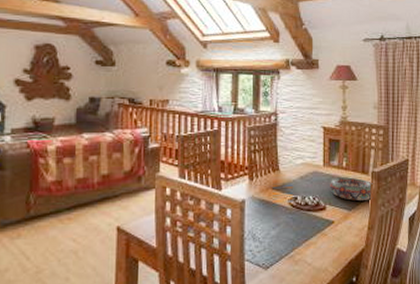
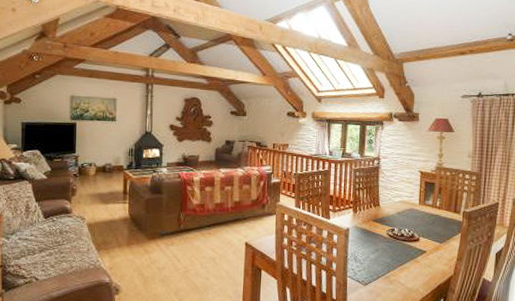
decorative bowl: present [330,177,373,201] -> none [424,215,463,235]

